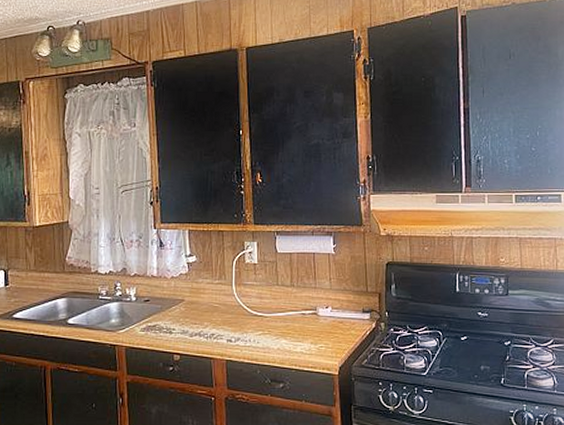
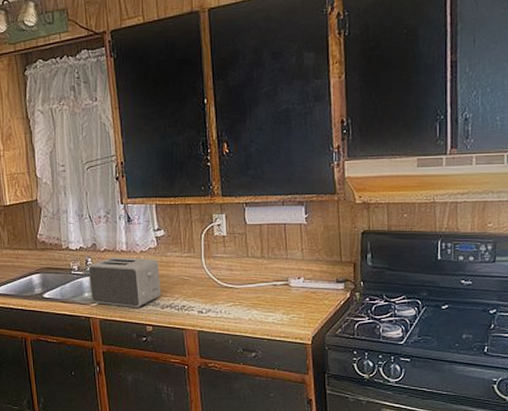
toaster: none [116,282,191,336] -> present [88,257,161,308]

